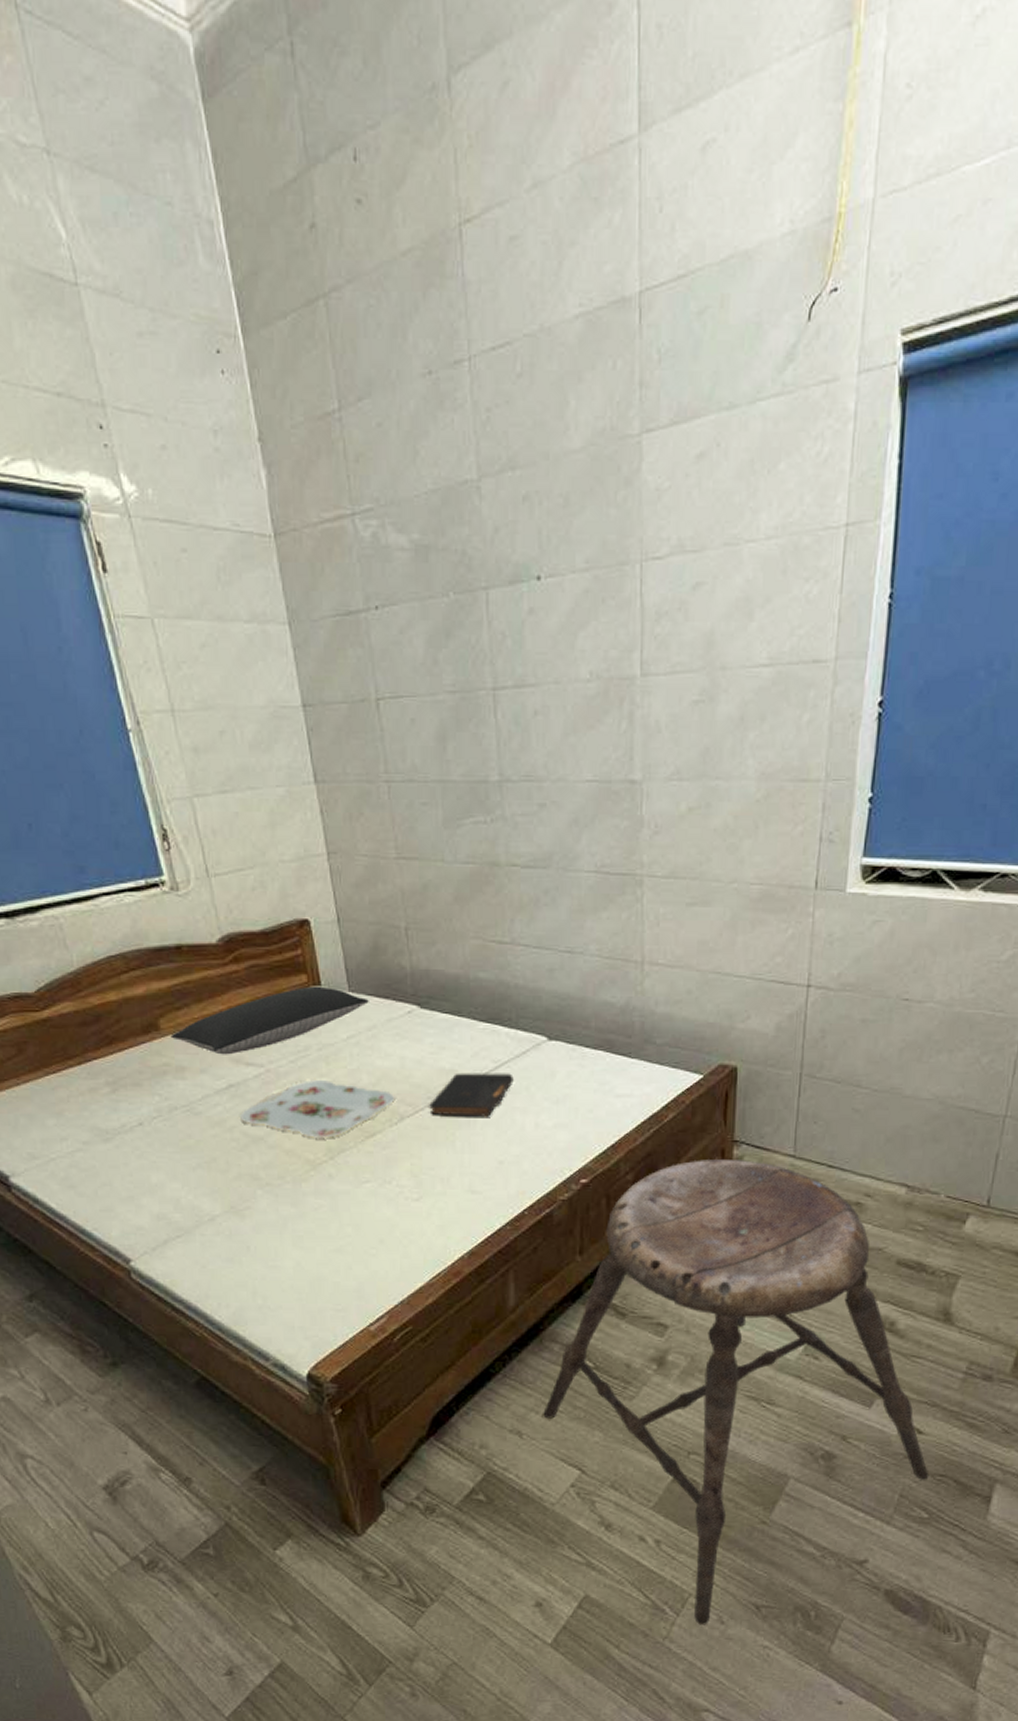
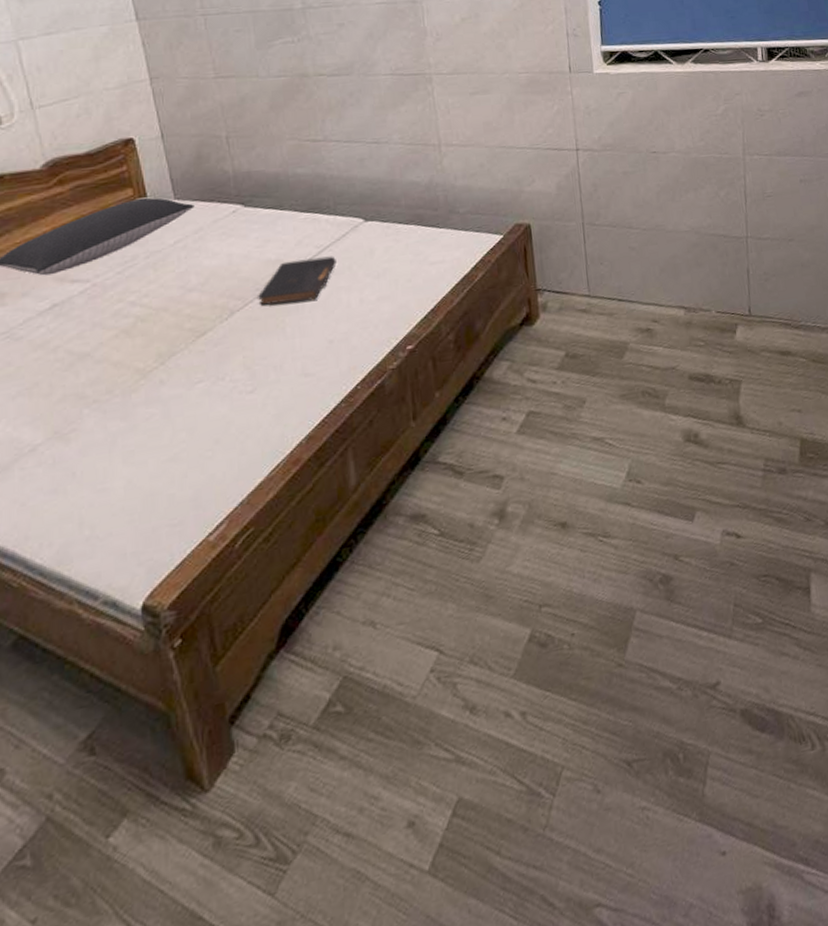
serving tray: present [240,1080,394,1138] -> none [65,286,223,346]
stool: present [543,1160,929,1625] -> none [394,305,755,801]

